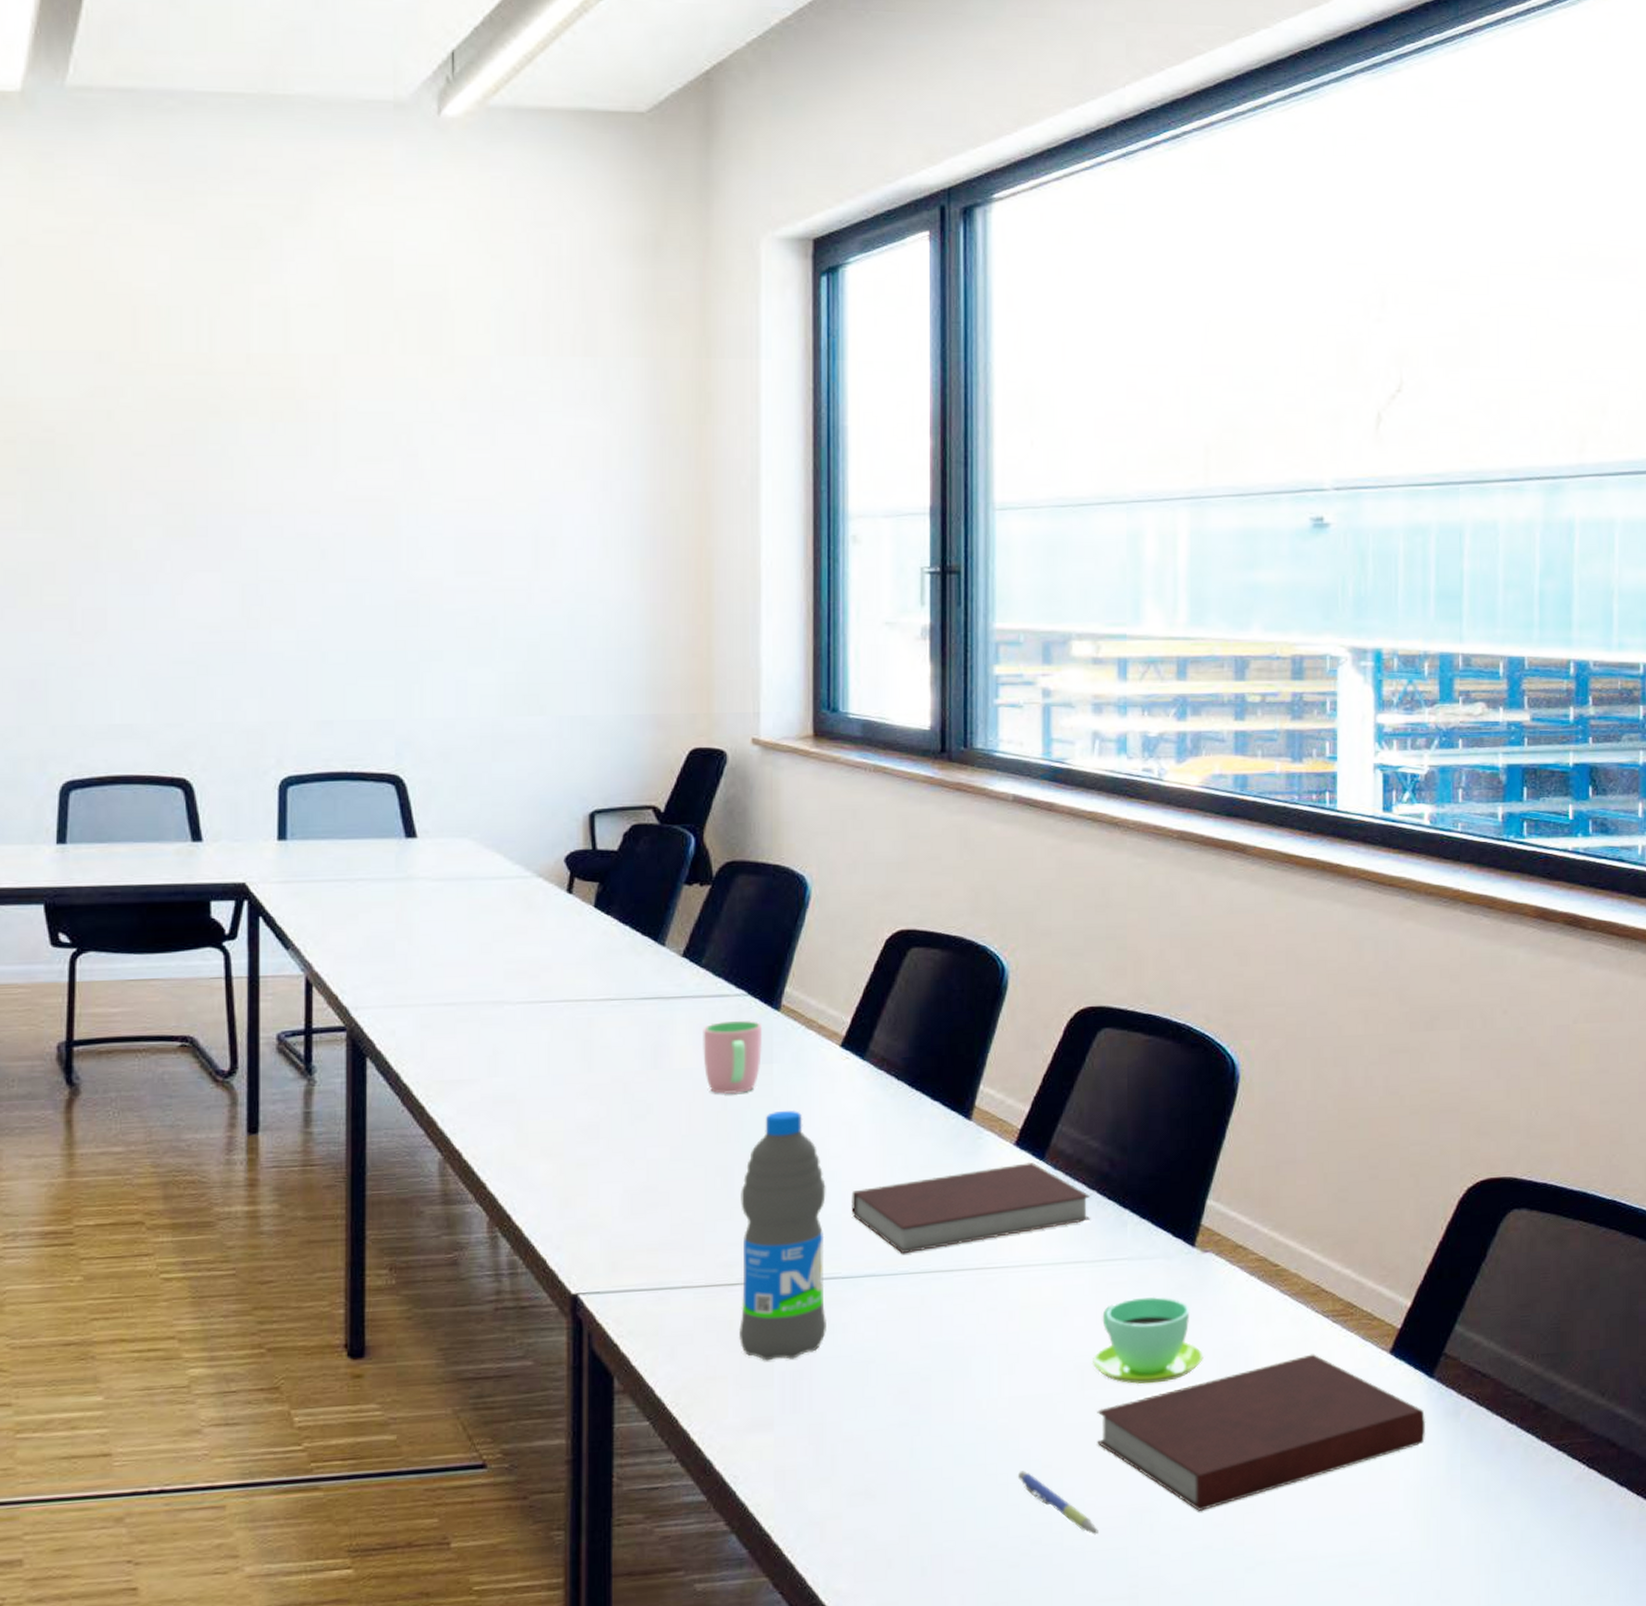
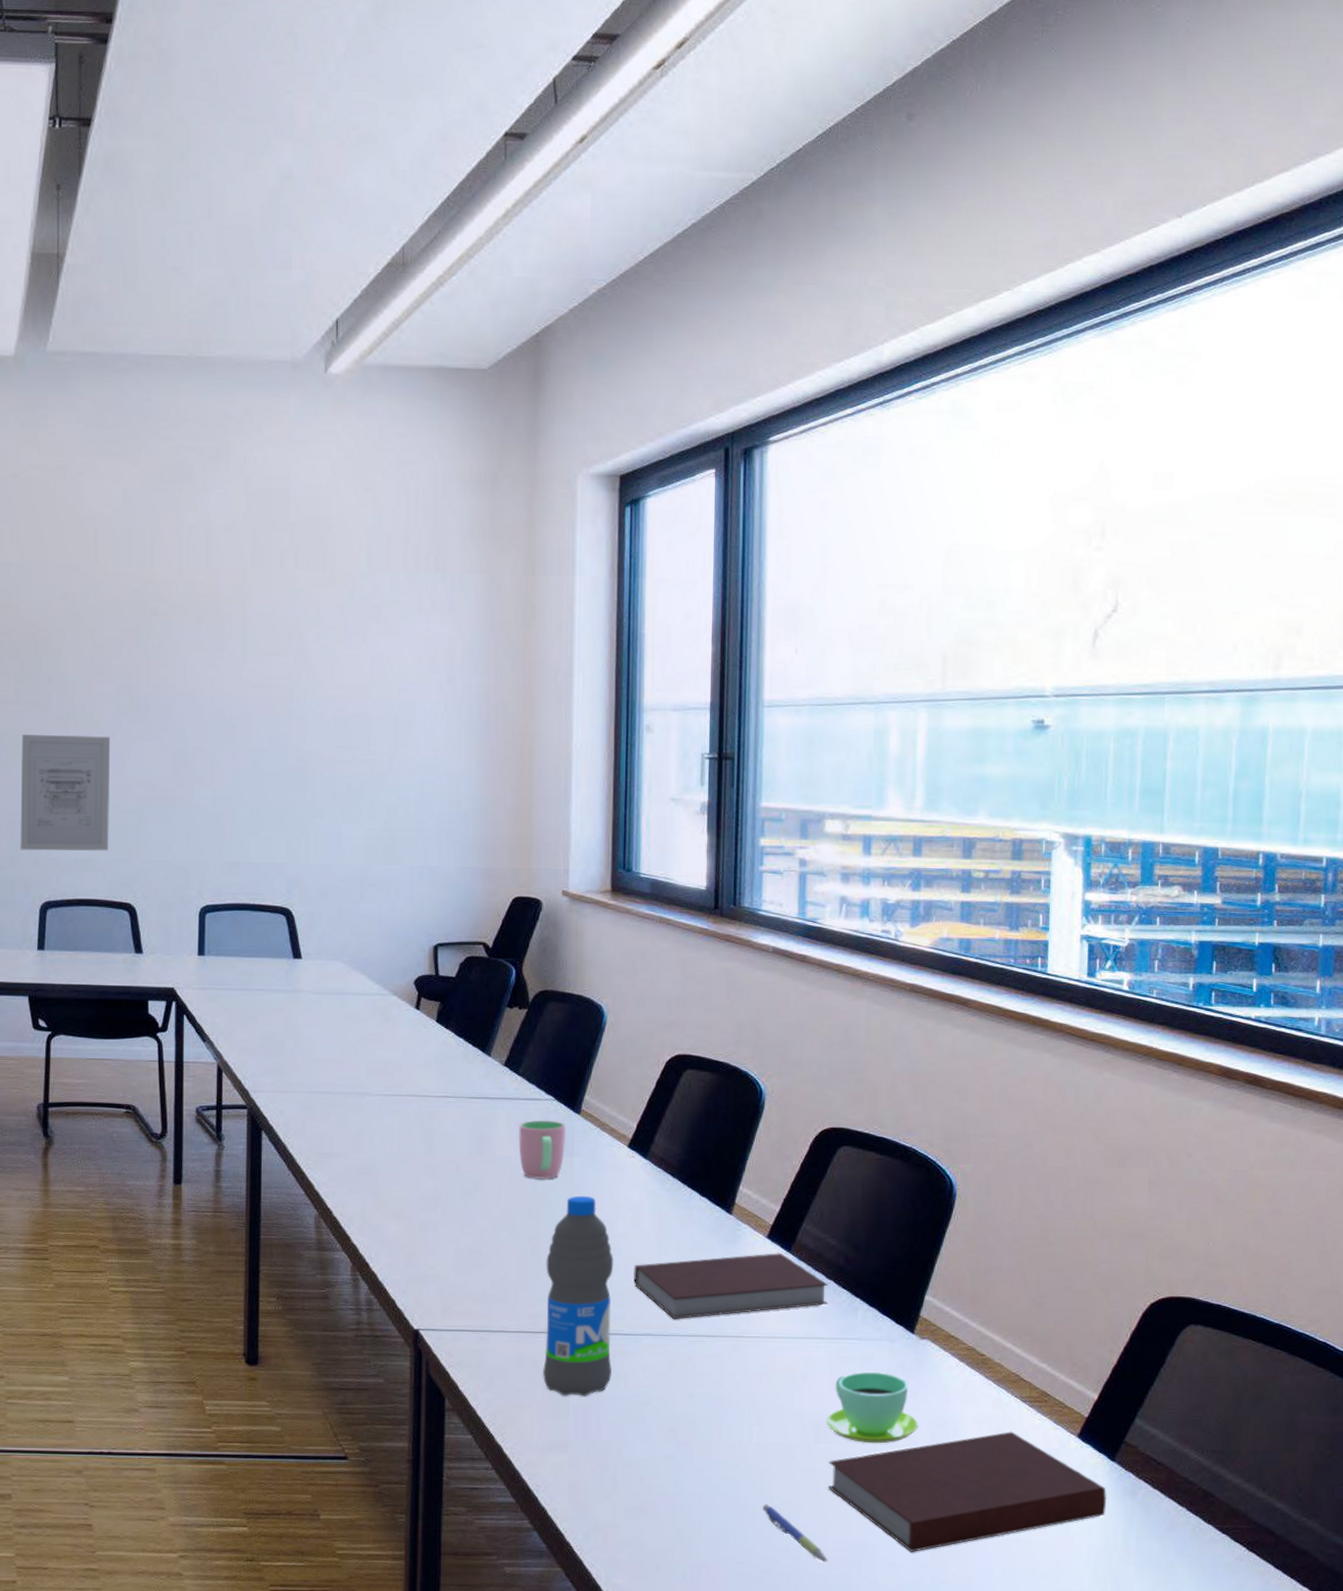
wall art: none [32,568,157,717] -> present [20,735,111,851]

